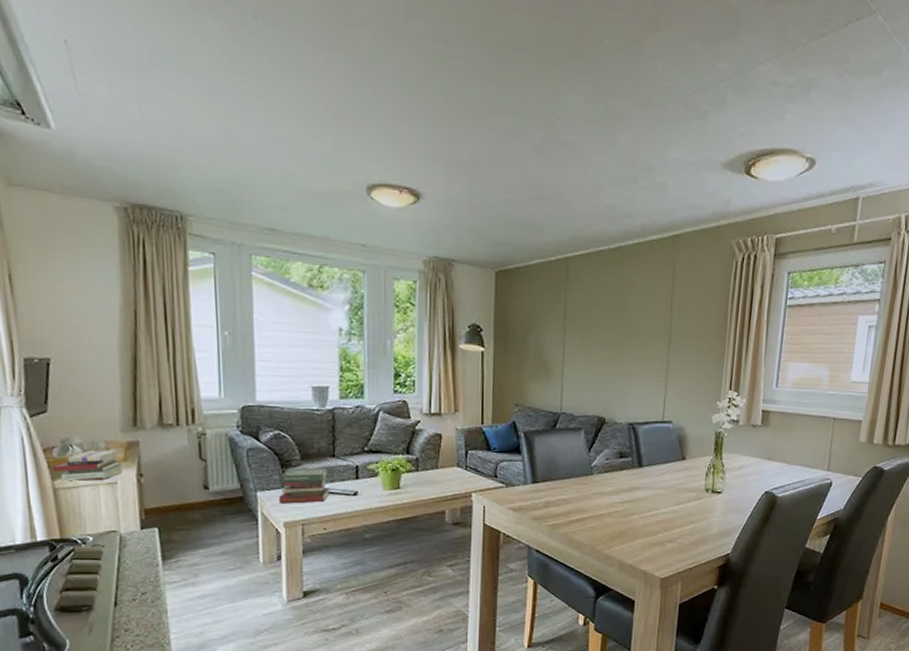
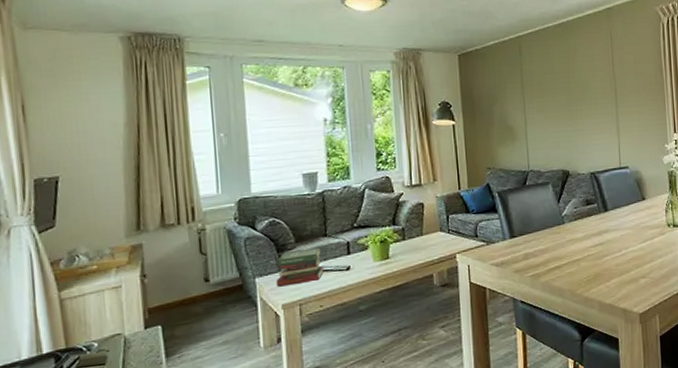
books: present [53,450,124,482] -> none [60,255,128,292]

